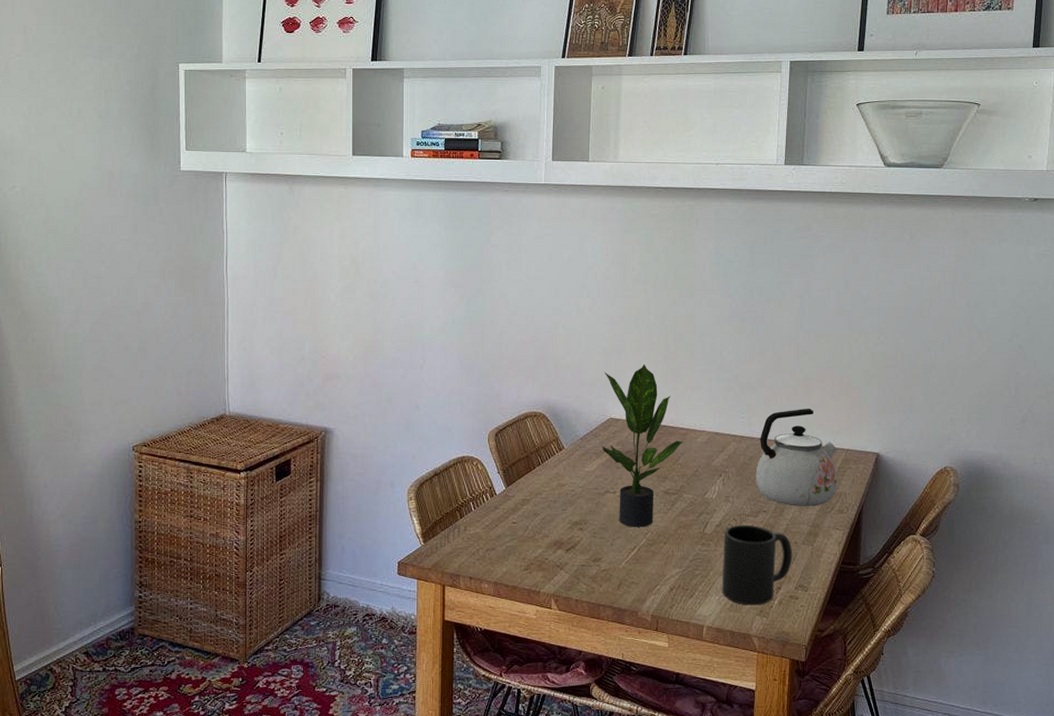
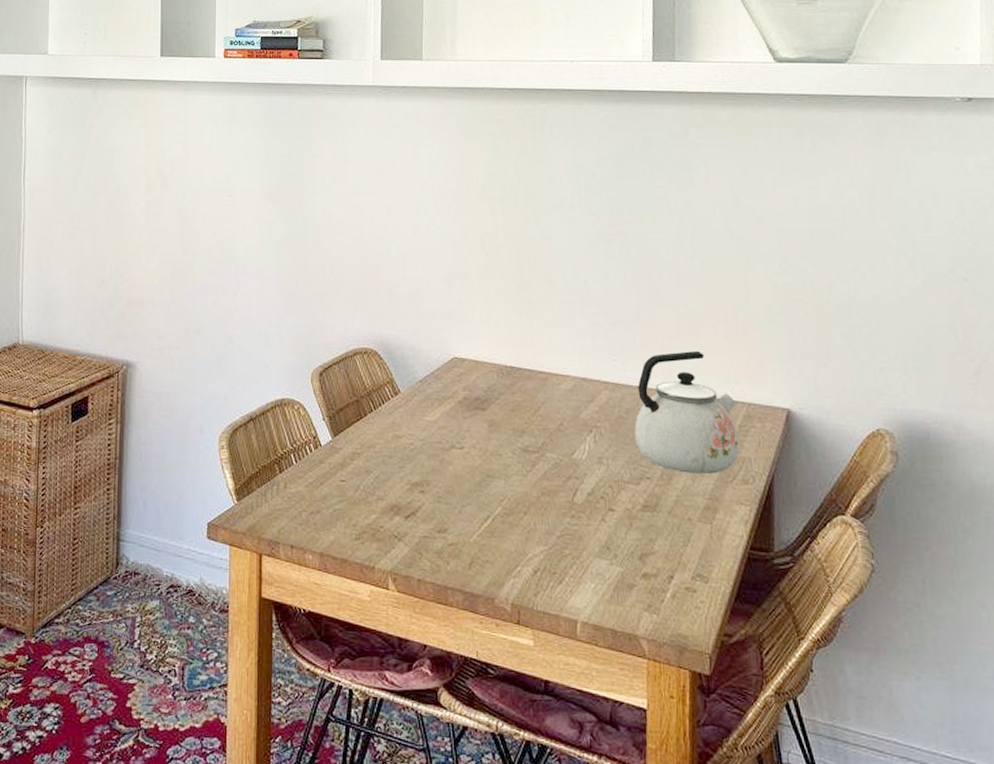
potted plant: present [601,363,684,527] -> none [444,293,545,492]
mug: present [722,524,792,606] -> none [598,493,686,598]

